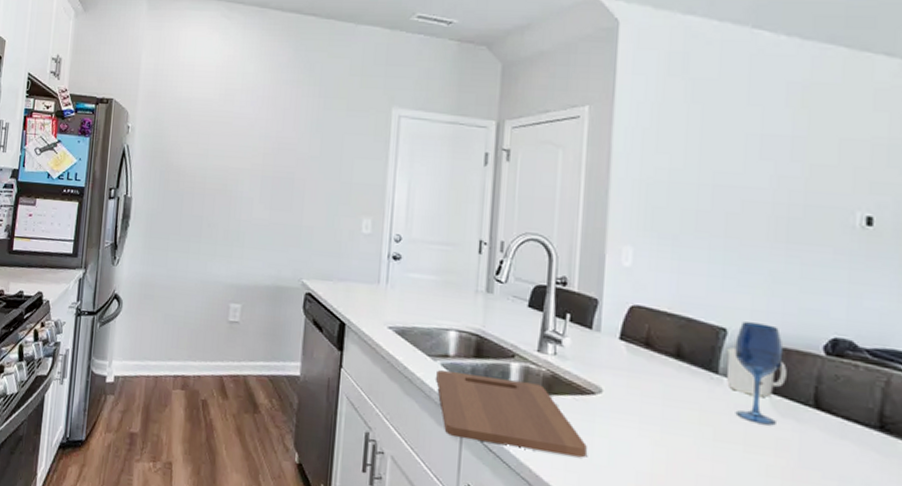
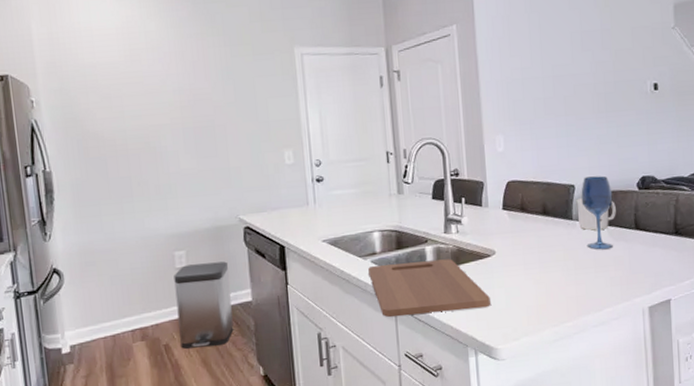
pedal bin: none [218,320,283,417] -> present [174,261,234,349]

